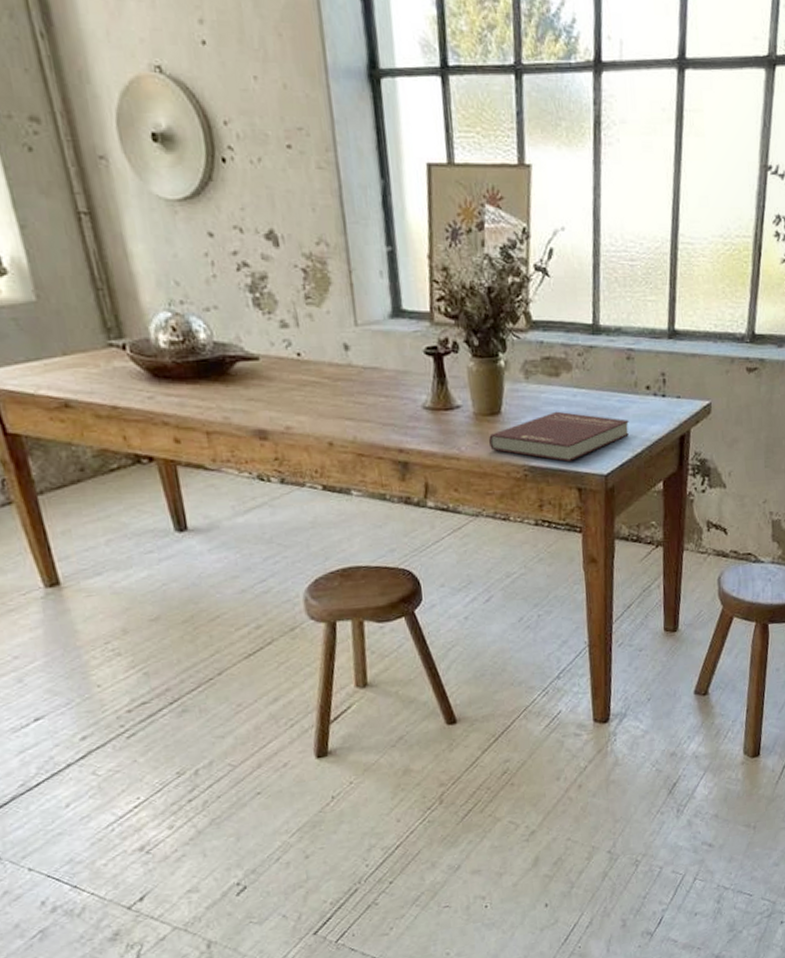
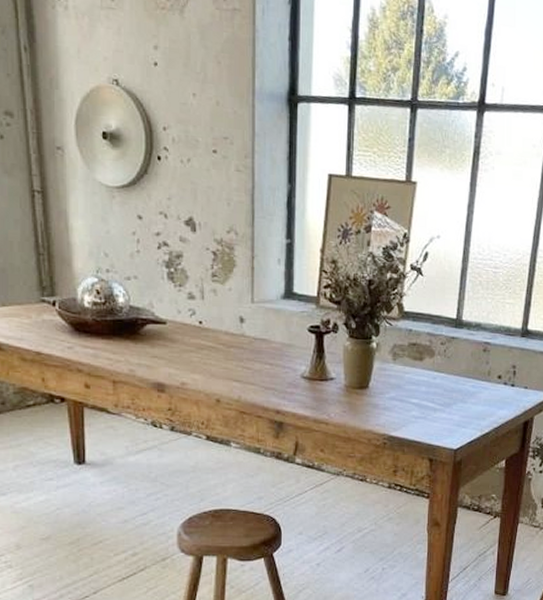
book: present [488,411,629,462] -> none [355,390,480,435]

